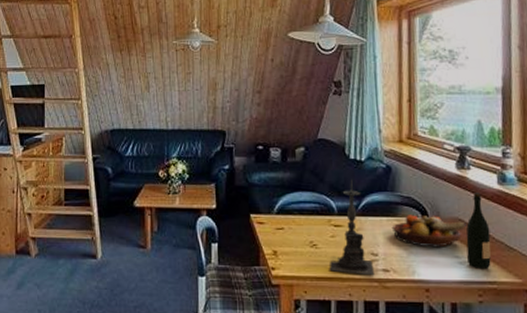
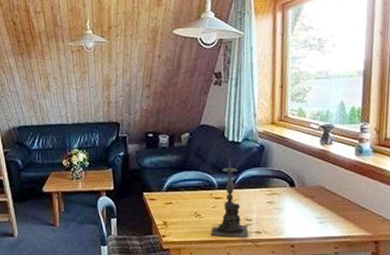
fruit bowl: present [391,215,466,248] -> none [263,185,327,212]
wine bottle: present [466,193,491,270] -> none [326,164,347,227]

